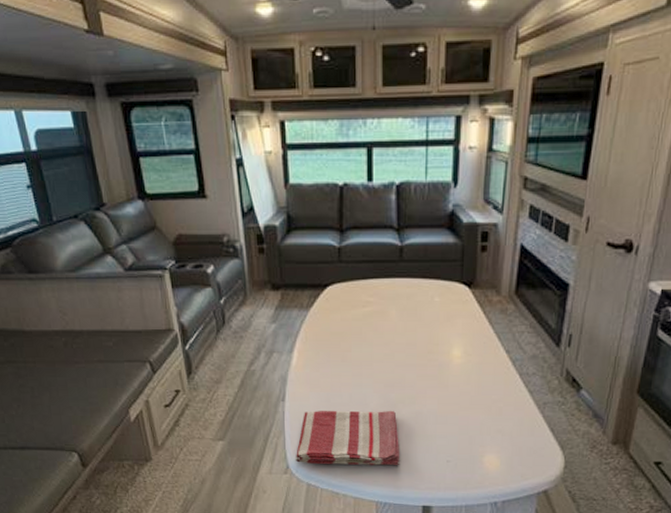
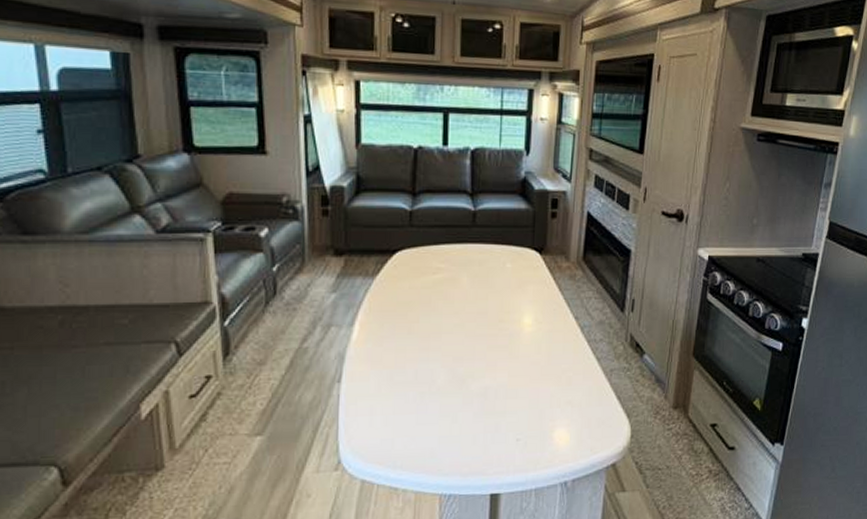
dish towel: present [295,410,399,466] -> none [348,386,467,456]

